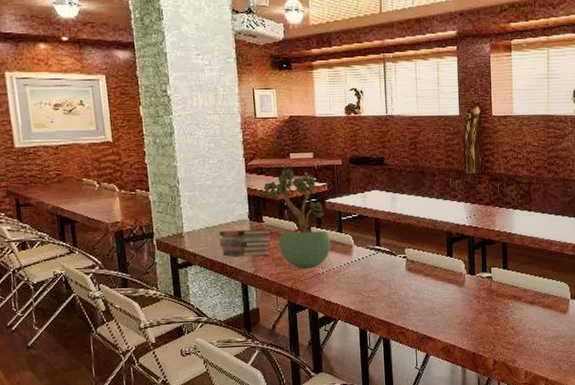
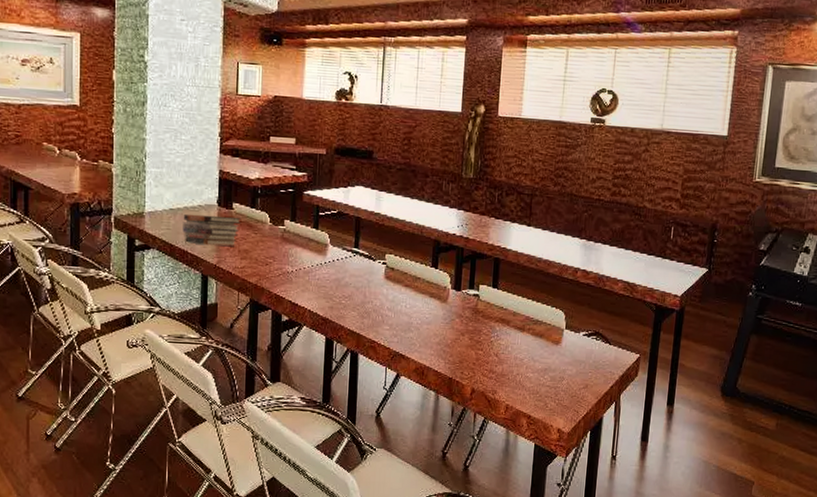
potted plant: present [263,168,331,269] -> none [236,153,305,266]

